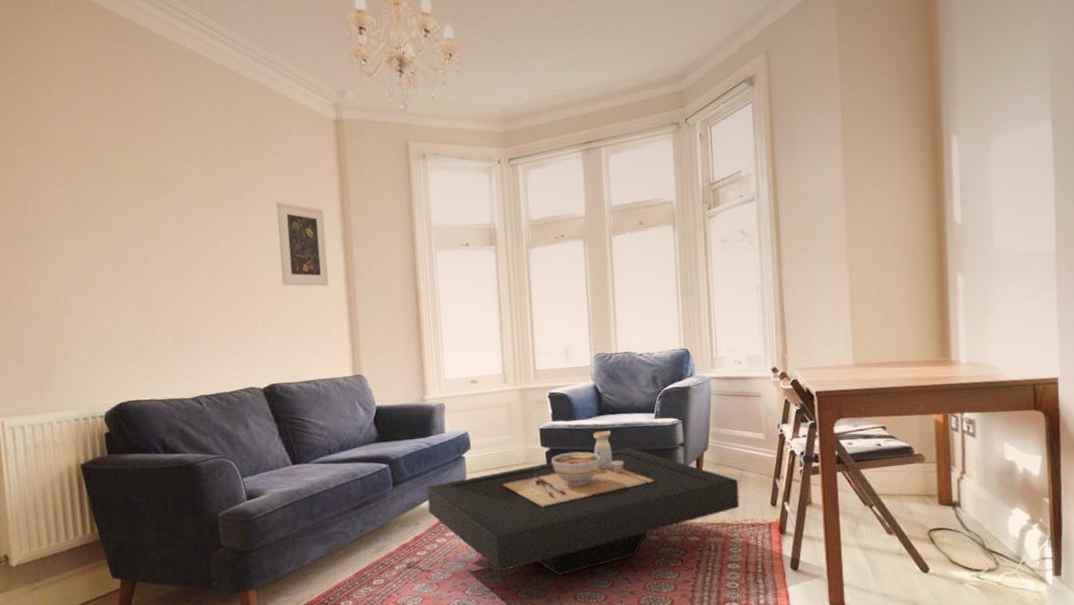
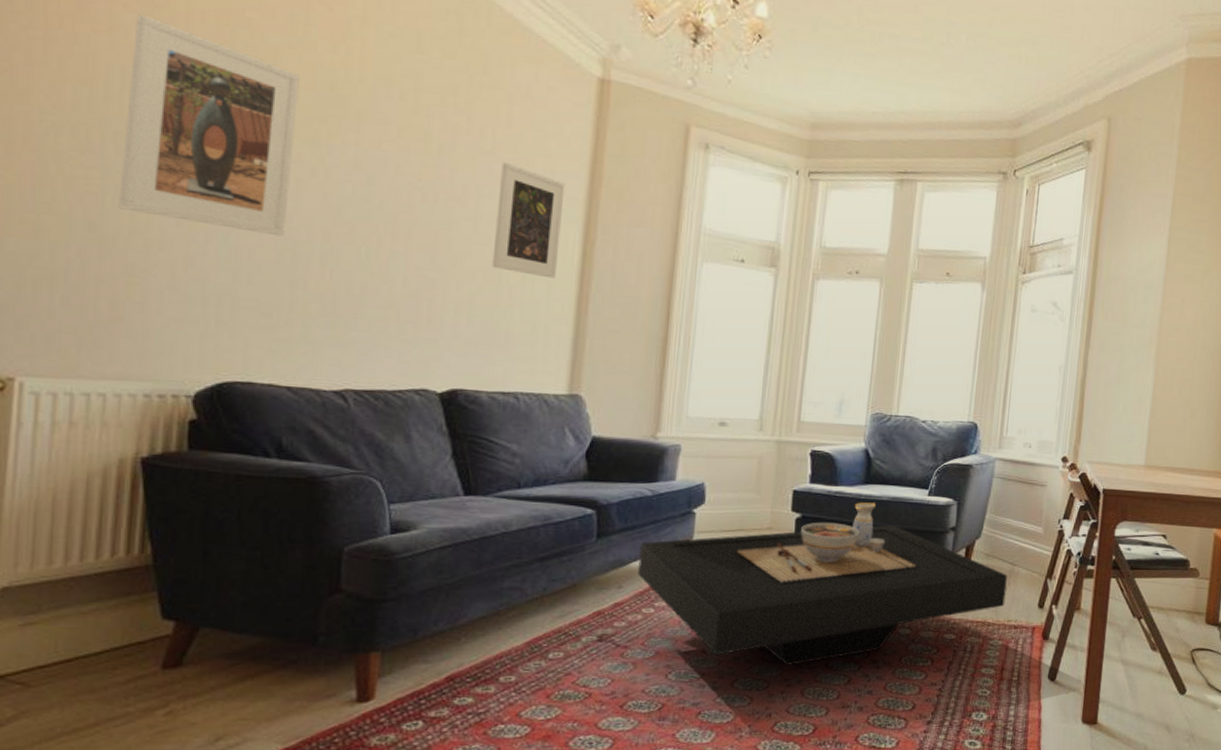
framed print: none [25,147,141,290] -> present [118,14,299,237]

